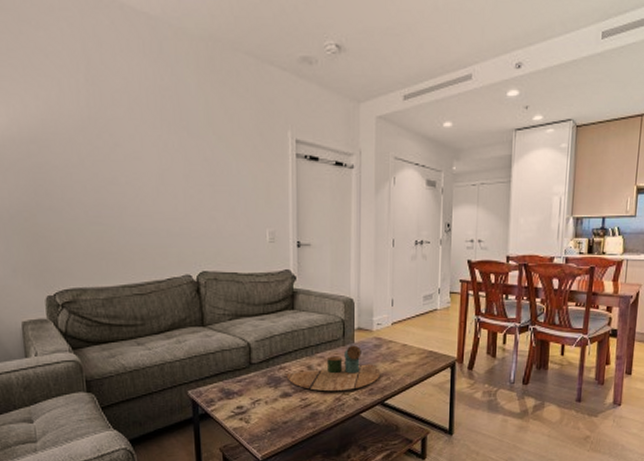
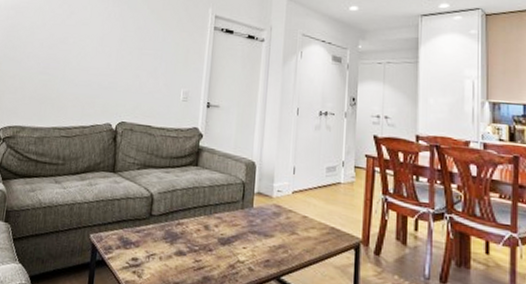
decorative tray: present [286,345,381,392] -> none [183,209,279,258]

